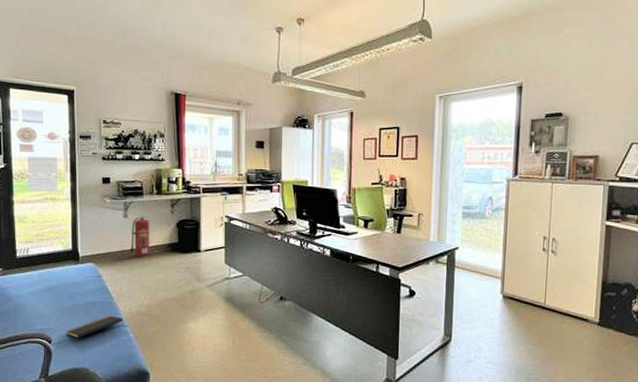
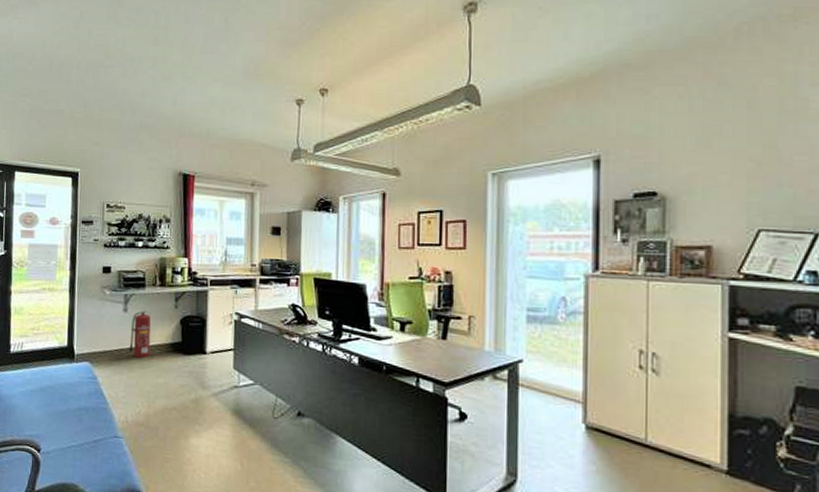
notepad: present [65,315,124,338] -> none [55,423,119,448]

